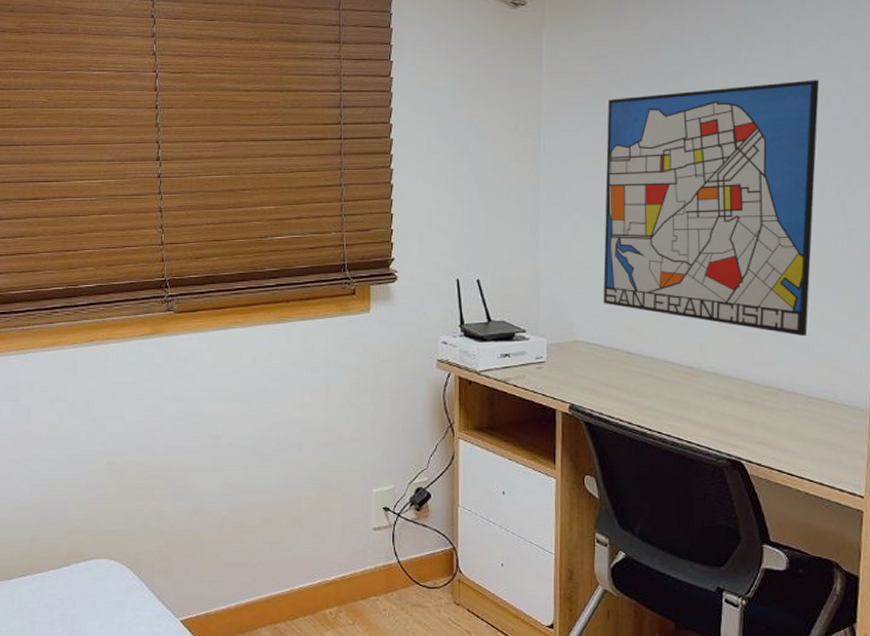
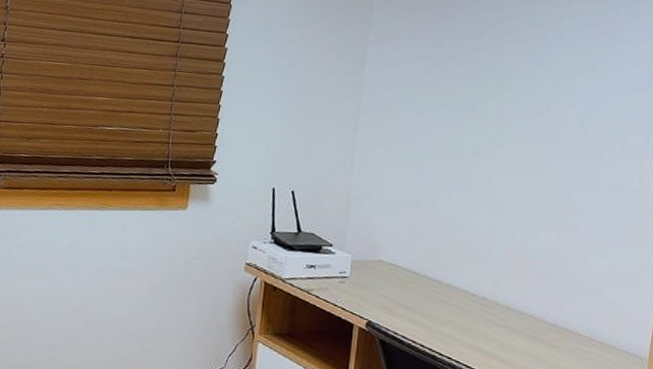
wall art: present [603,80,820,337] -> none [408,36,628,282]

